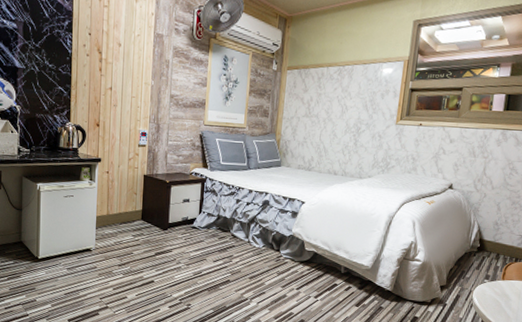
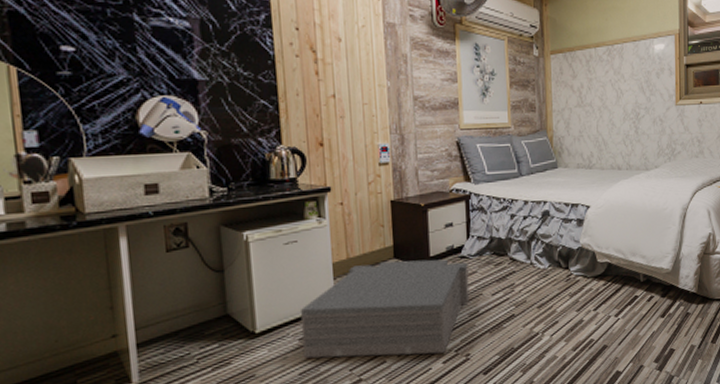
storage cabinet: none [69,221,198,299] -> present [299,259,470,359]

